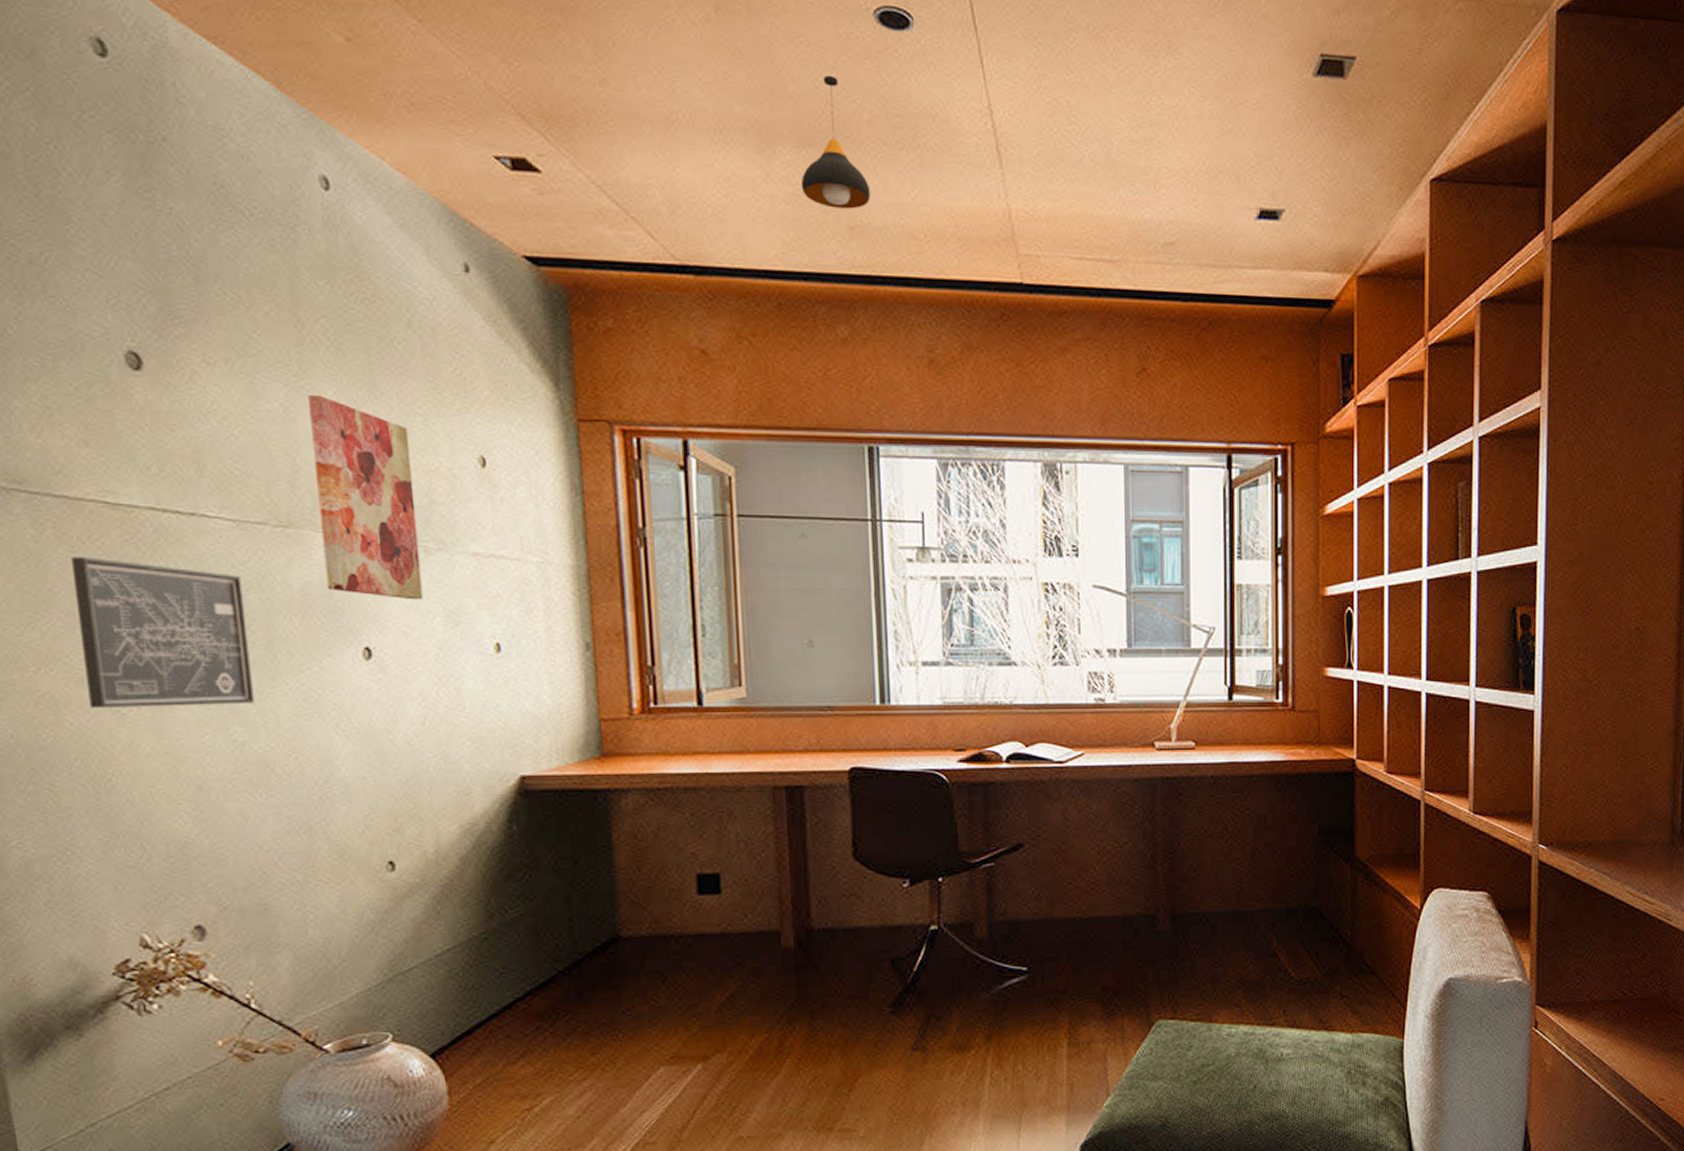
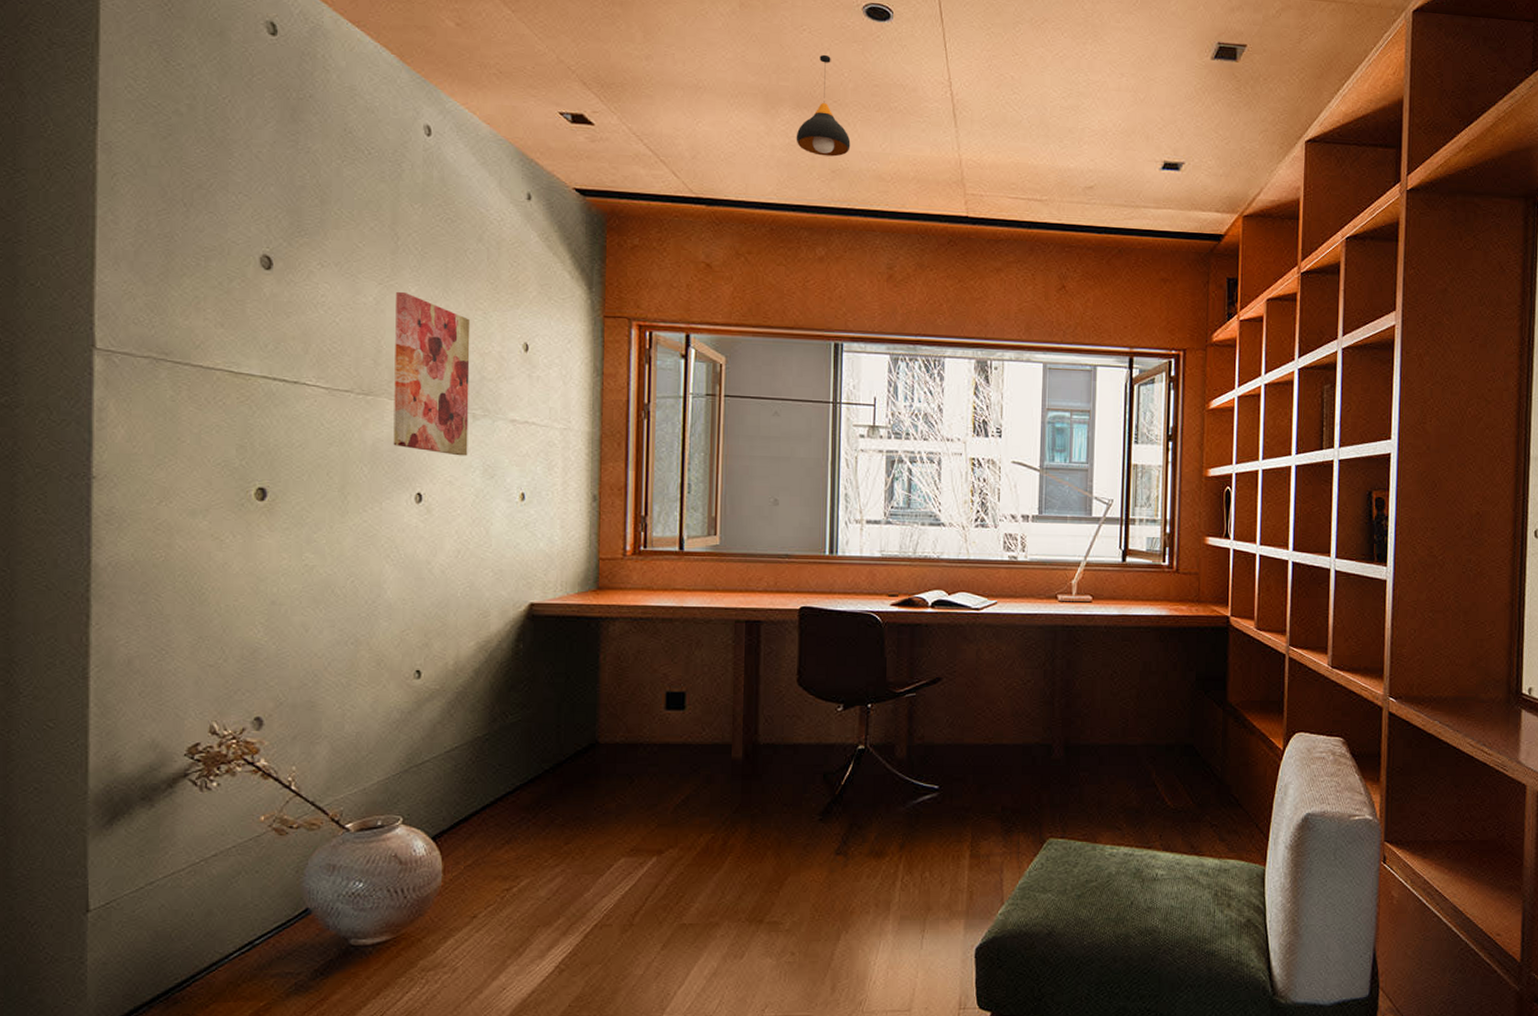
wall art: present [70,557,255,708] -> none [197,413,327,536]

